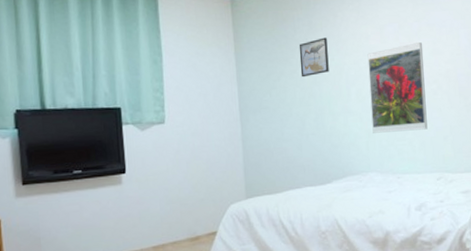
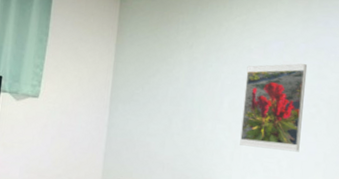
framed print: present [299,37,329,78] -> none [176,43,208,79]

